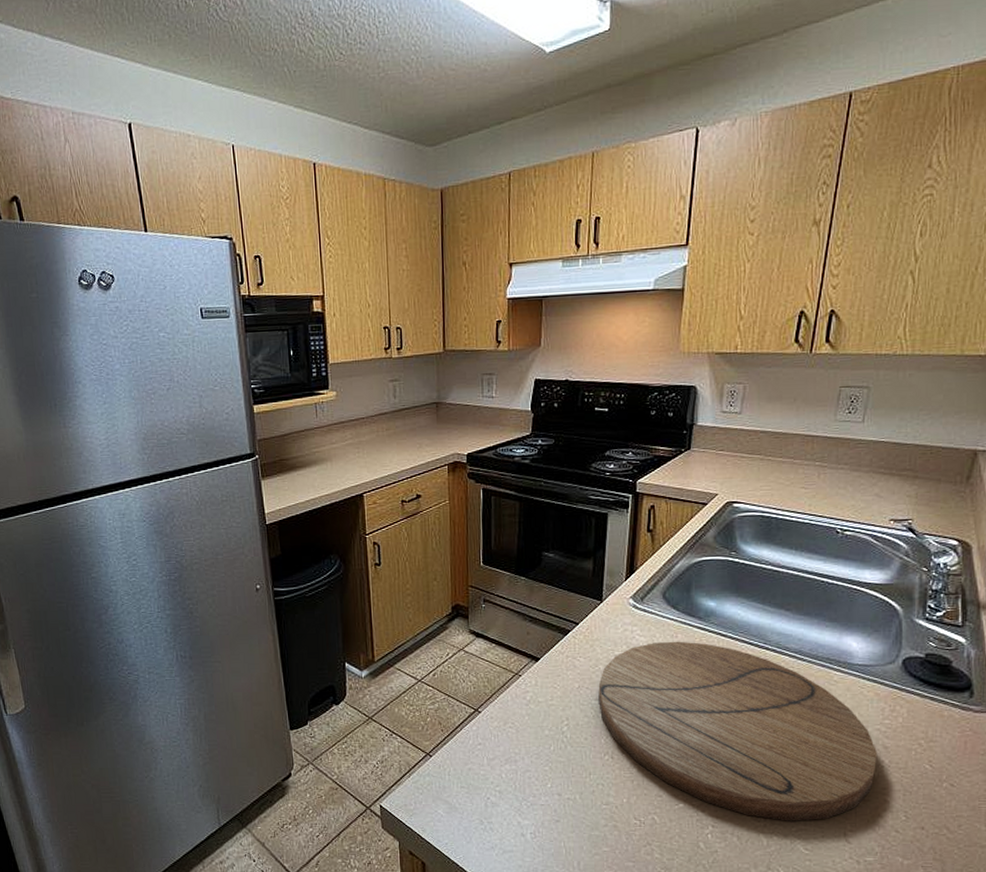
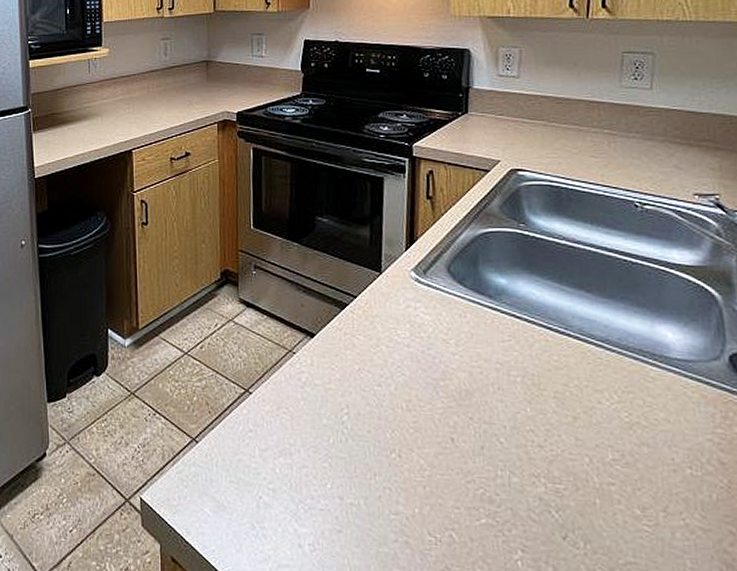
cutting board: present [598,641,877,821] -> none [380,321,714,552]

